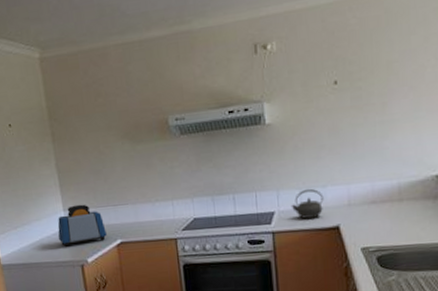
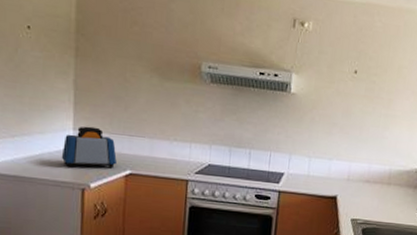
kettle: present [291,188,324,219] -> none [299,158,329,185]

